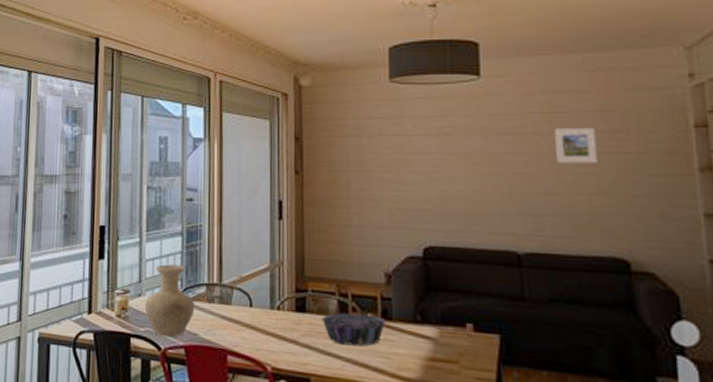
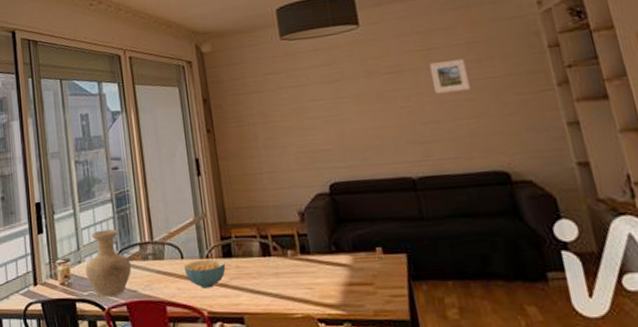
cereal bowl: none [251,310,297,343] -> present [183,259,226,289]
decorative bowl: present [321,312,386,347] -> none [246,251,305,283]

